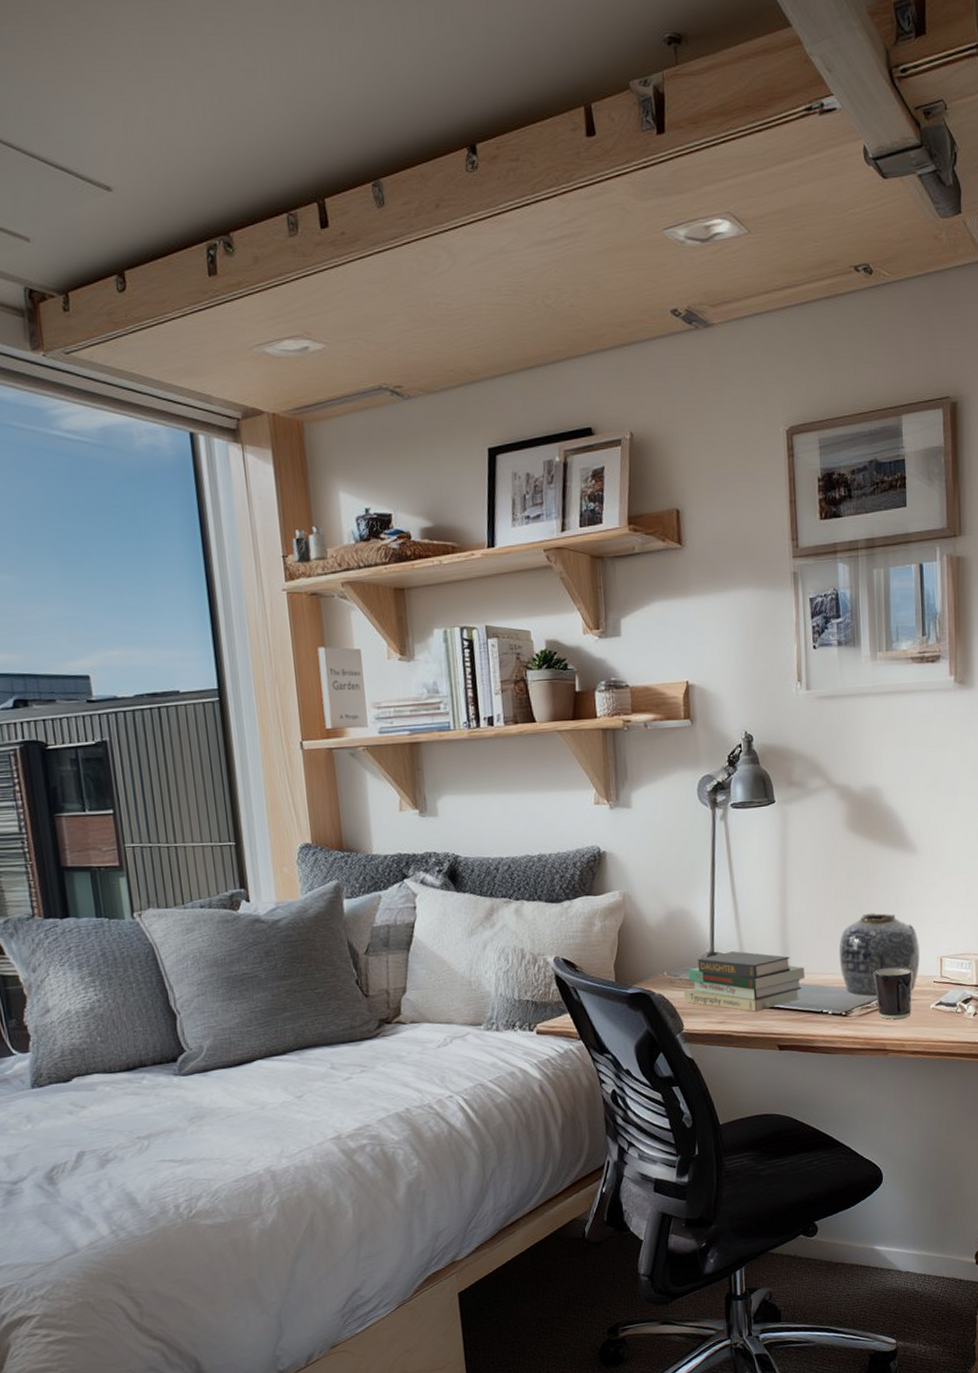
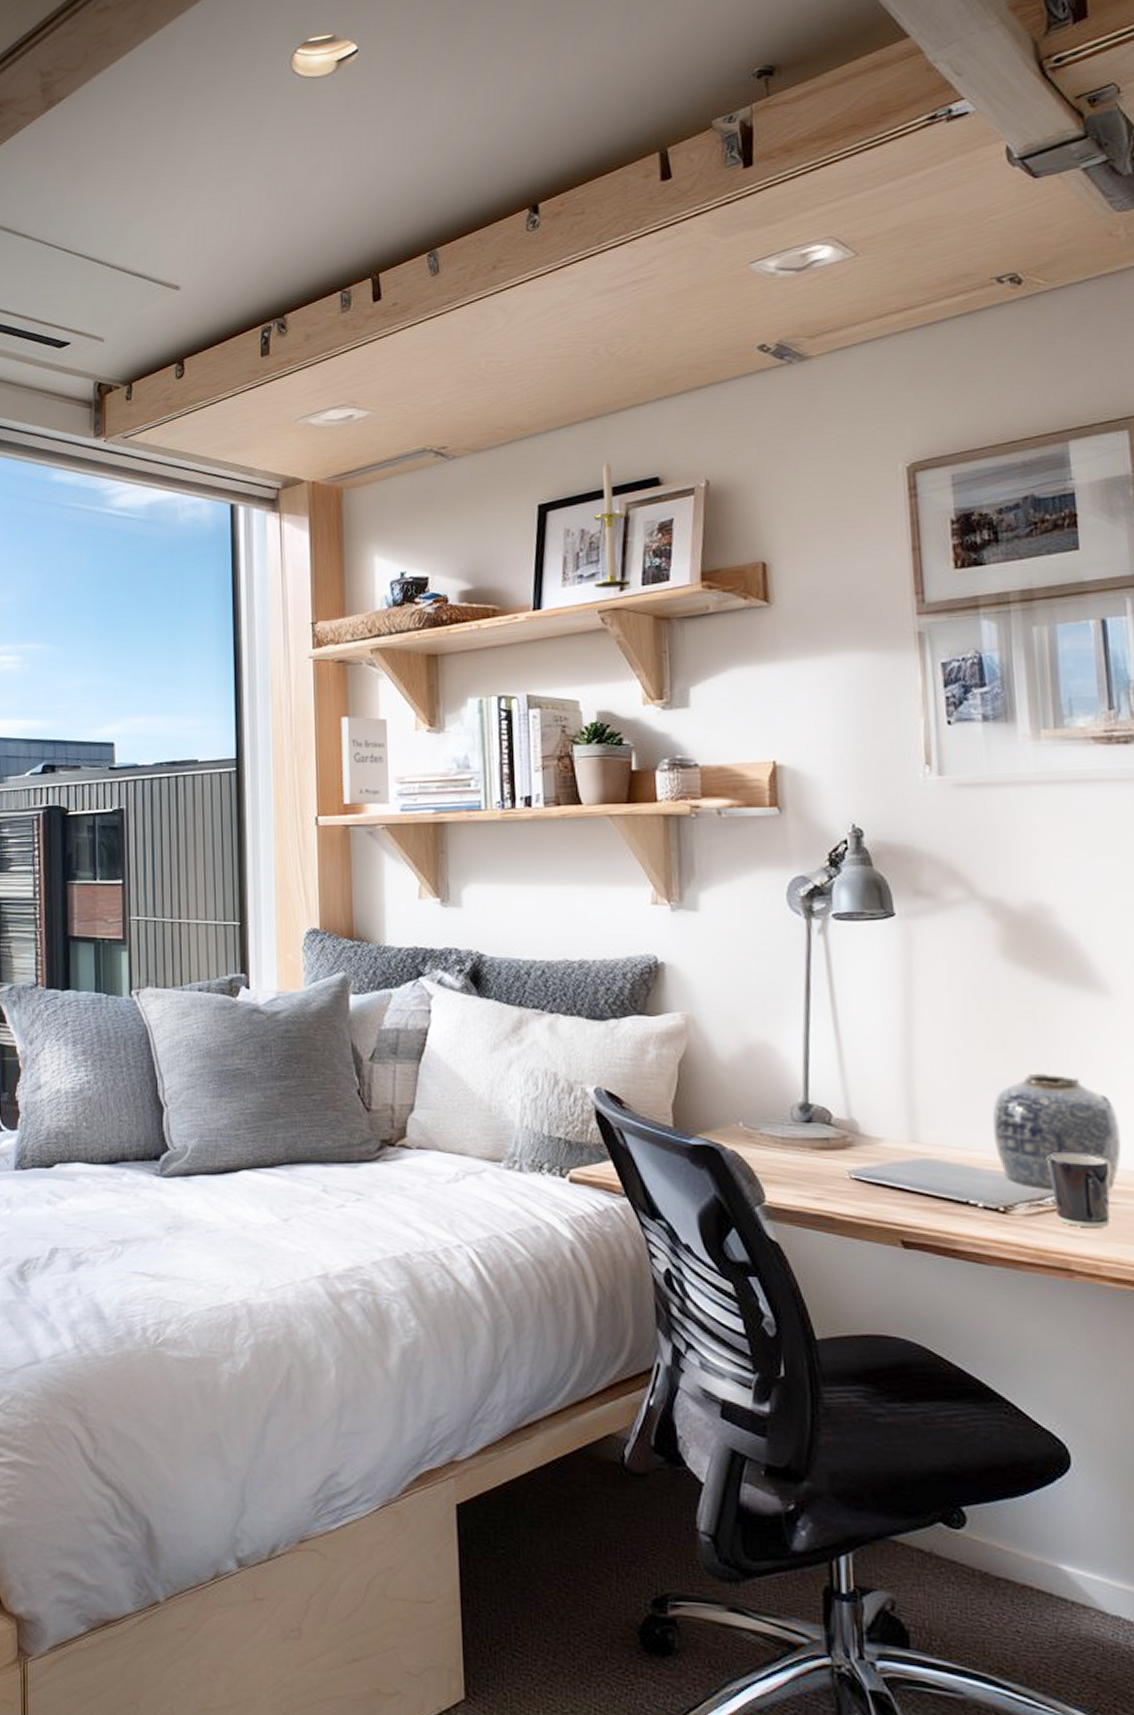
candle: present [292,526,329,564] -> none [322,592,360,631]
candle: none [536,408,571,530] -> present [593,459,631,589]
books: present [683,951,805,1012] -> none [764,1105,942,1190]

